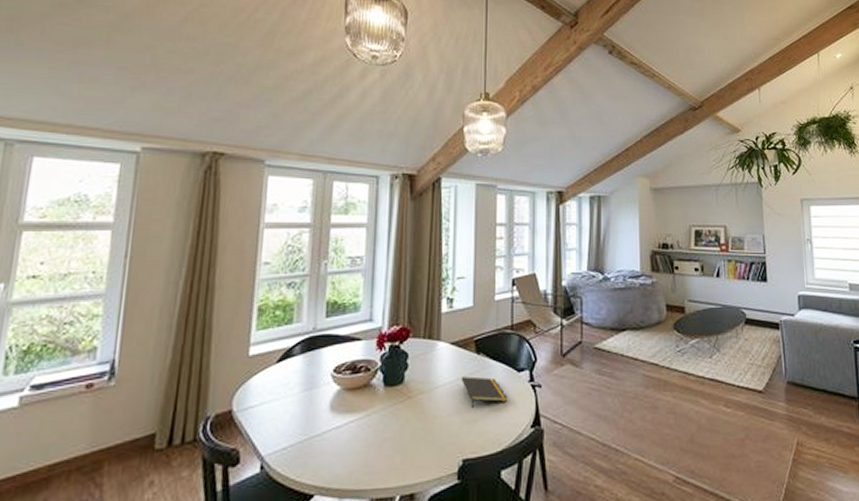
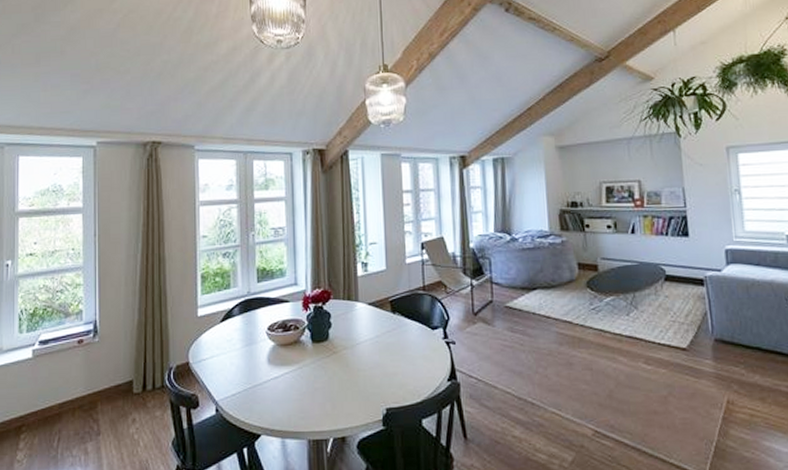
notepad: present [461,376,508,409] -> none [379,334,424,363]

